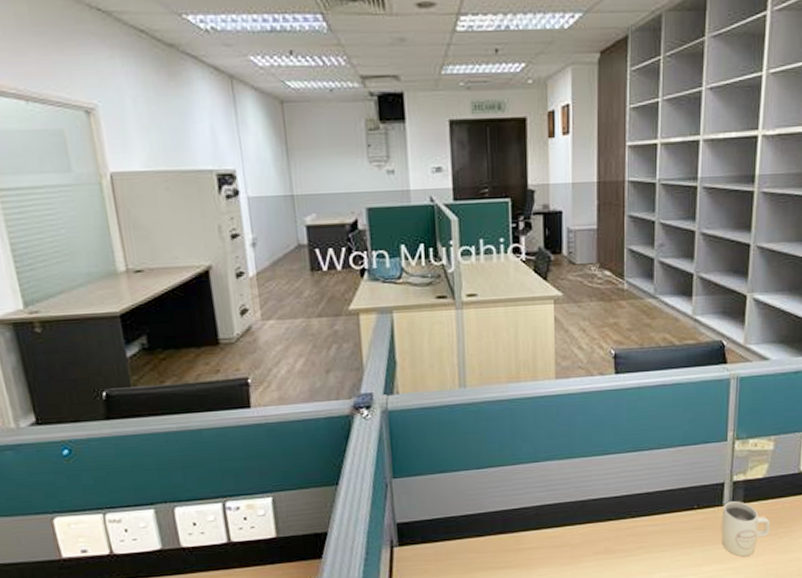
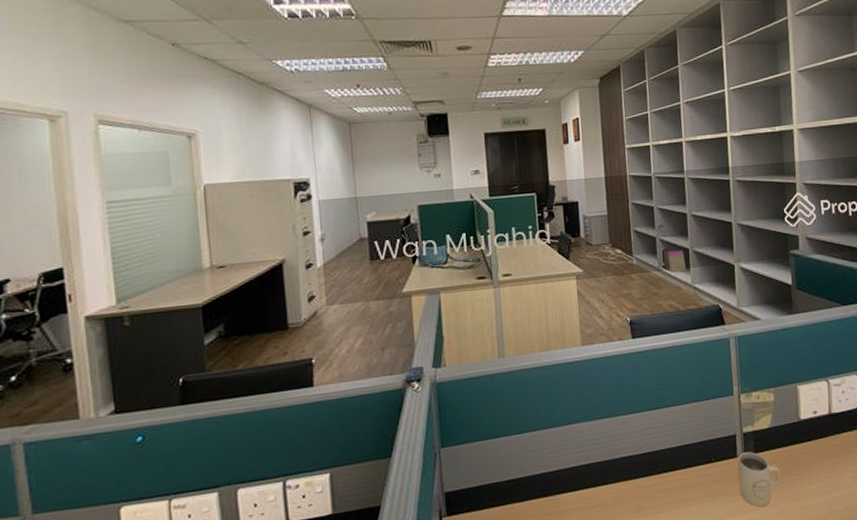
books: none [657,270,688,301] -> present [660,247,687,273]

